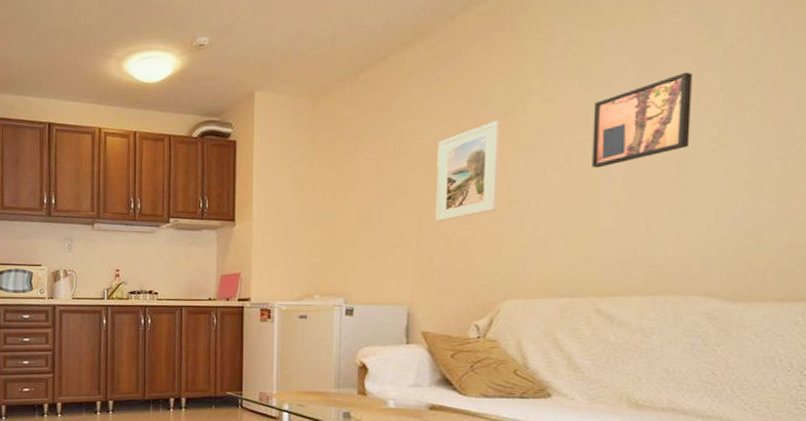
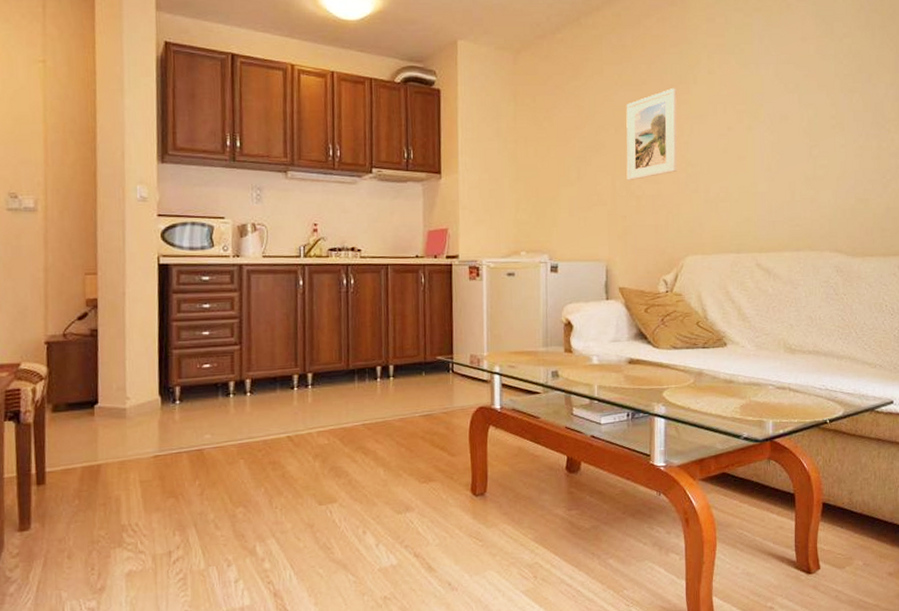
wall art: present [592,72,692,168] -> none [747,58,817,137]

